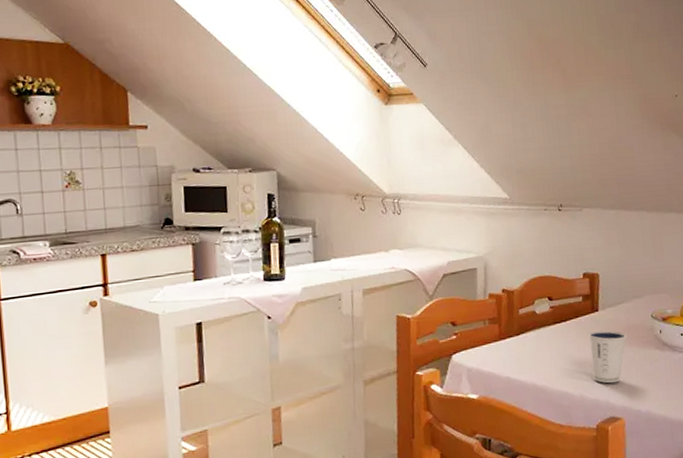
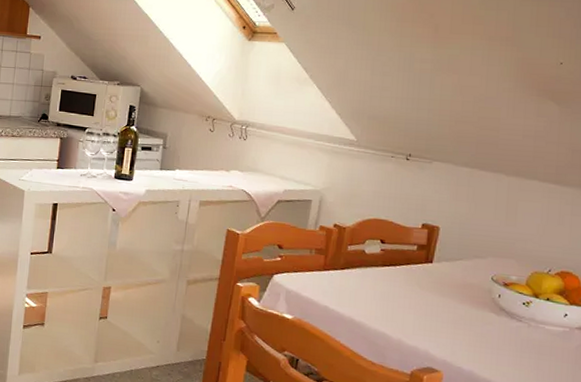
dixie cup: present [588,330,627,384] -> none [415,281,460,336]

